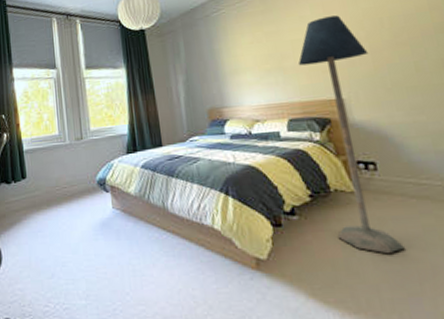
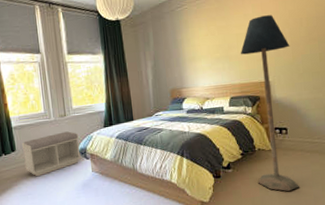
bench: none [32,157,99,211] -> present [21,131,81,177]

